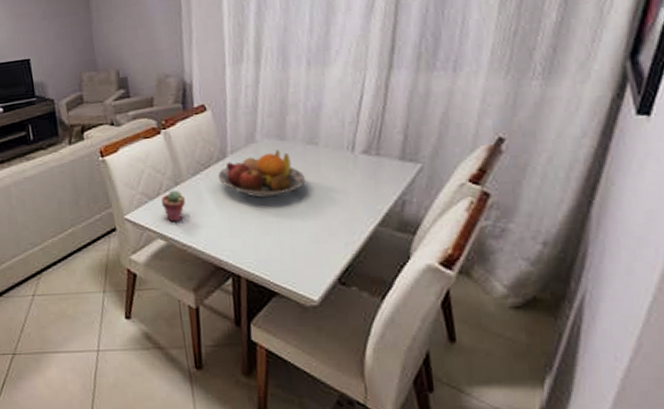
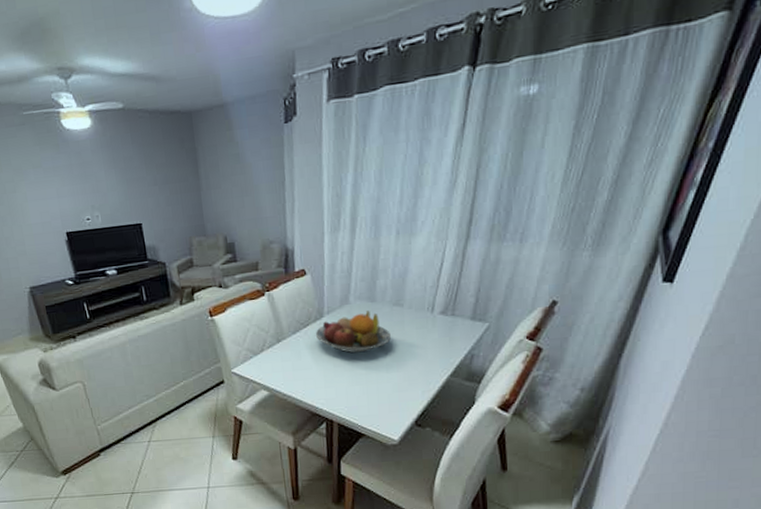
potted succulent: present [161,190,185,223] -> none [265,346,286,375]

